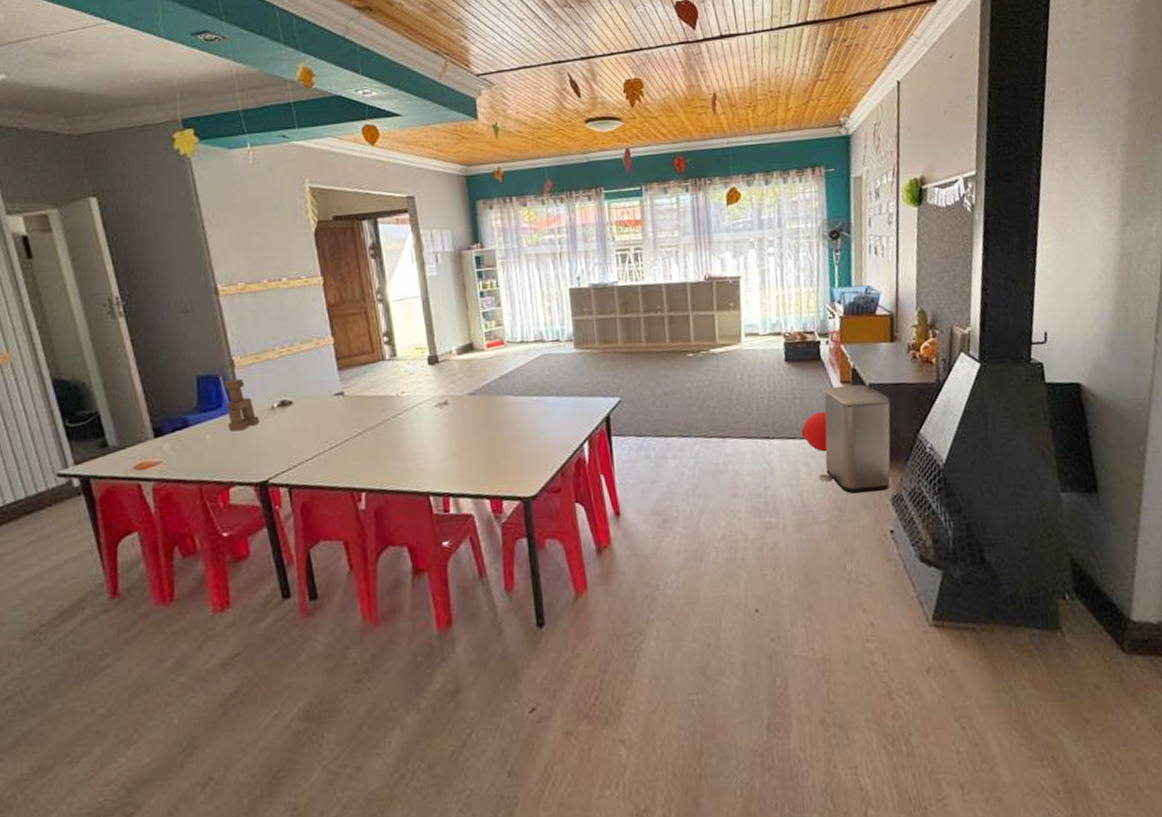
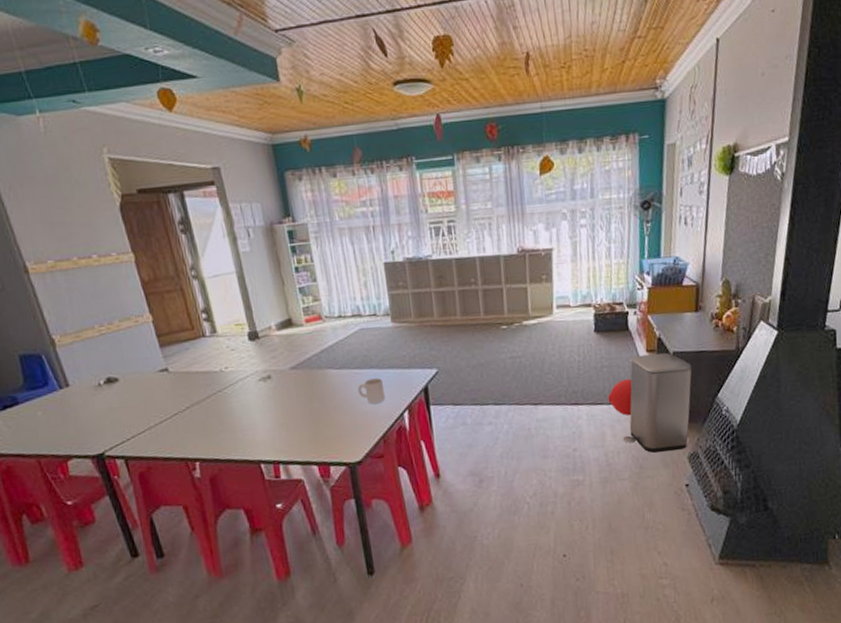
toy blocks: present [223,378,261,432] -> none [47,357,89,408]
mug: none [536,406,565,434] -> present [357,378,386,404]

